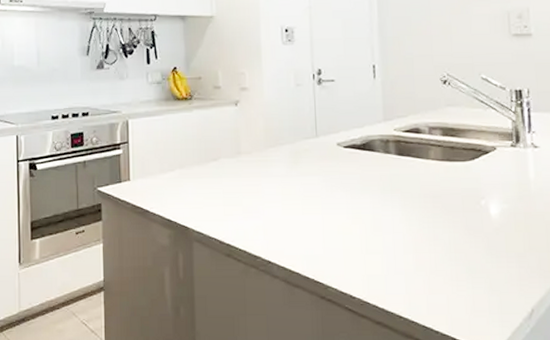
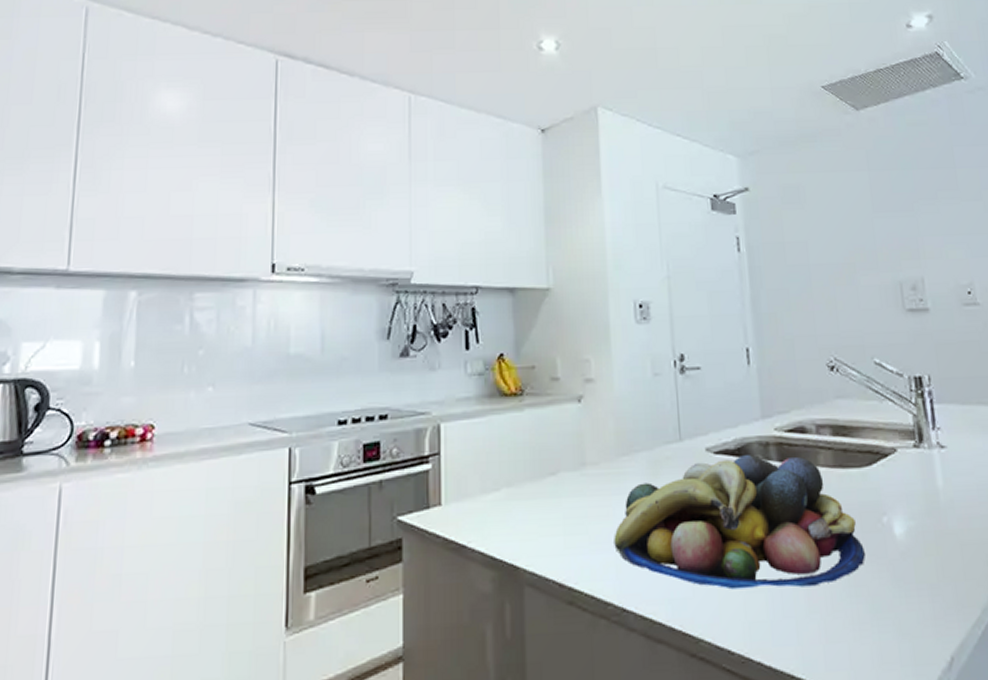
fruit bowl: none [262,149,465,251] -> present [614,455,865,590]

